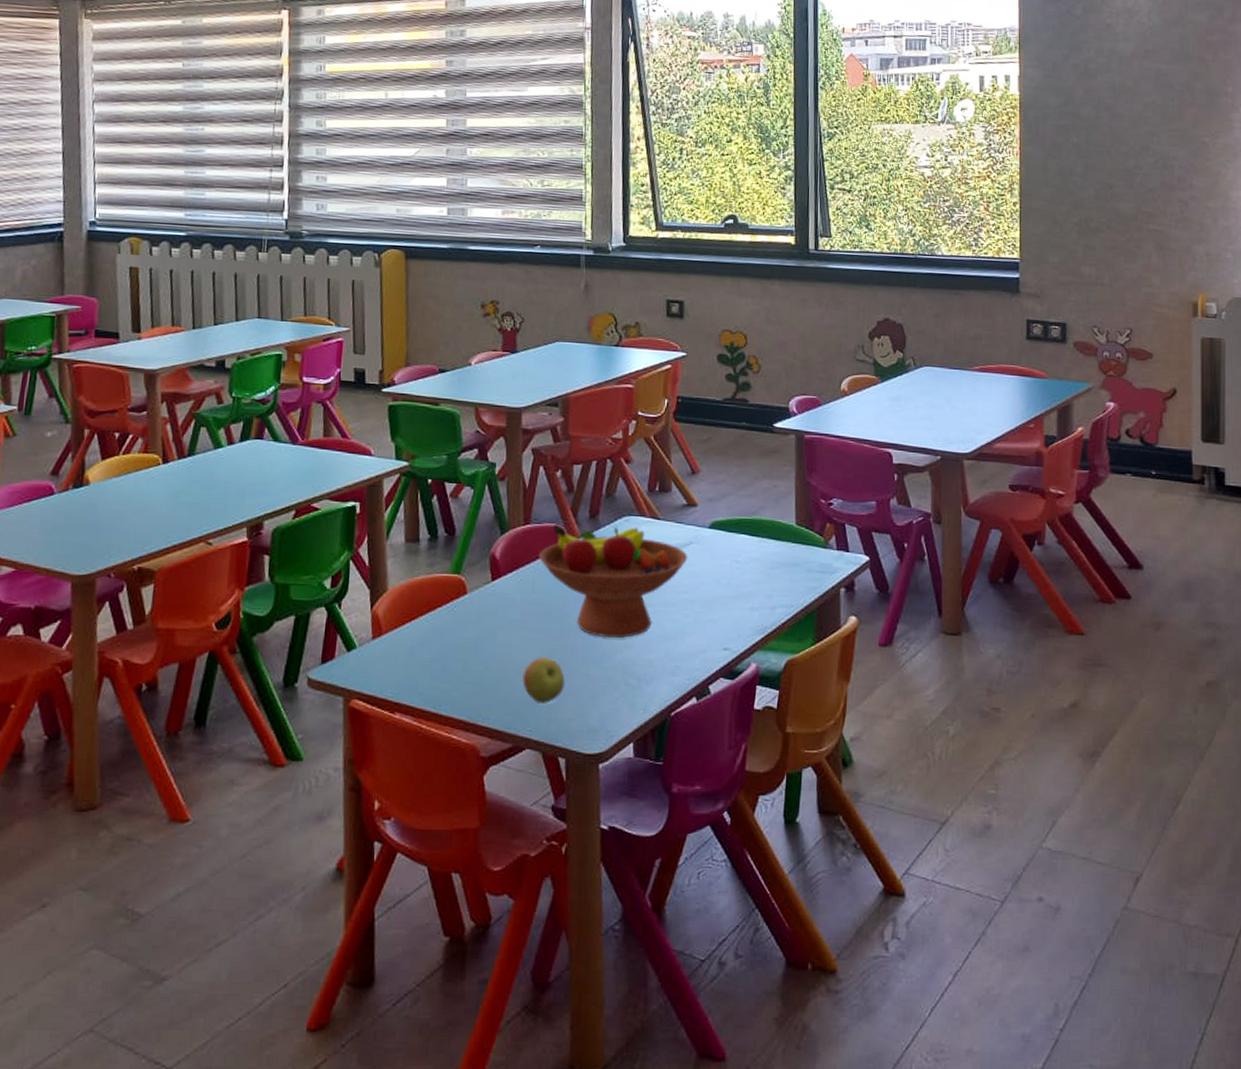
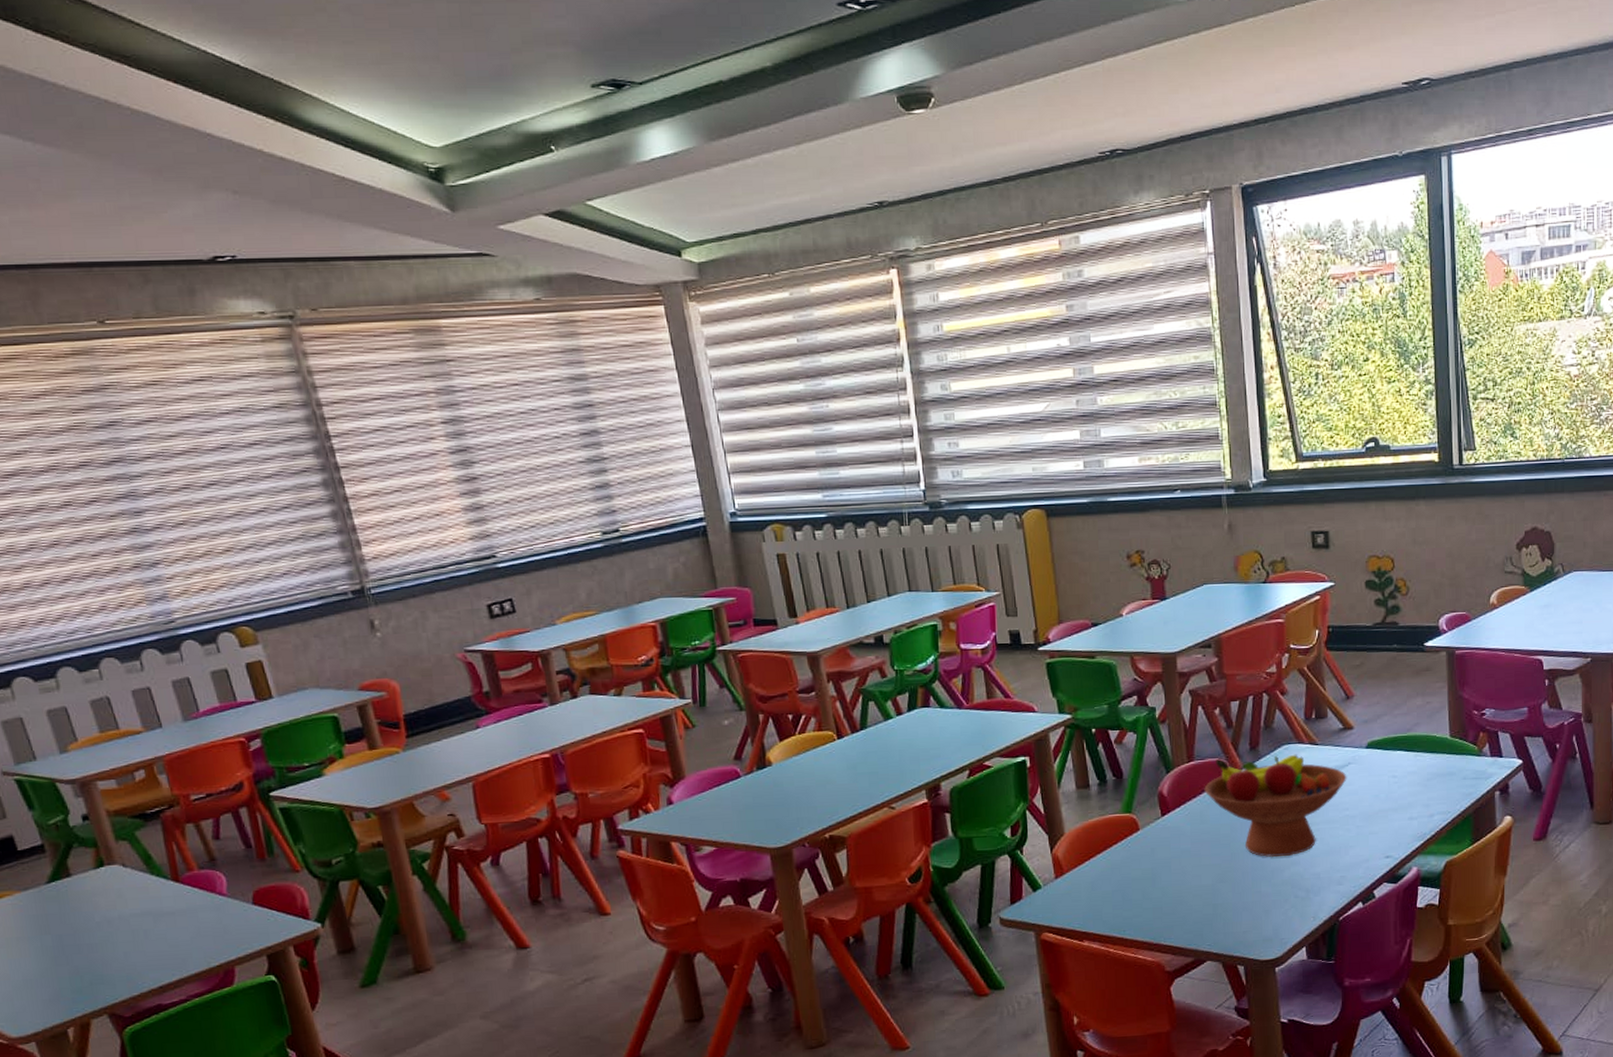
apple: present [522,657,565,703] -> none [1198,879,1238,921]

